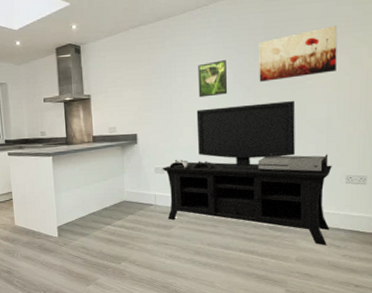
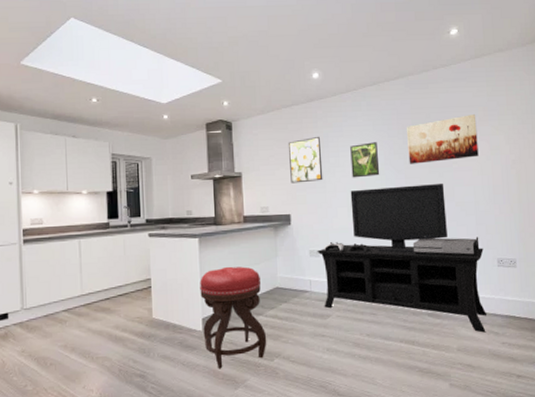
stool: none [54,182,115,269] -> present [200,266,267,369]
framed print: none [135,56,170,104] -> present [287,136,323,184]

